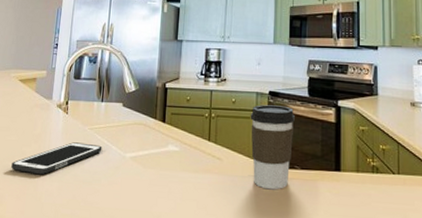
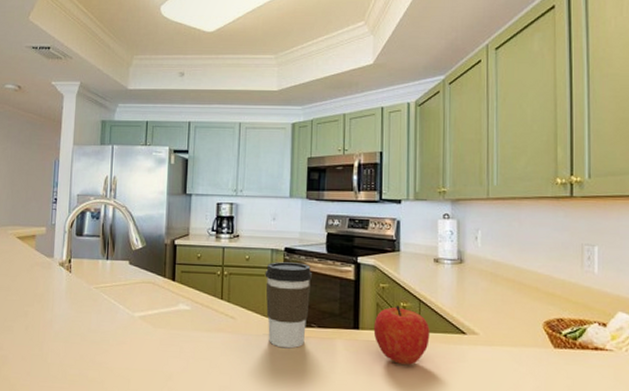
cell phone: present [11,142,102,174] -> none [14,302,109,334]
fruit: none [354,148,409,207] -> present [373,305,430,365]

